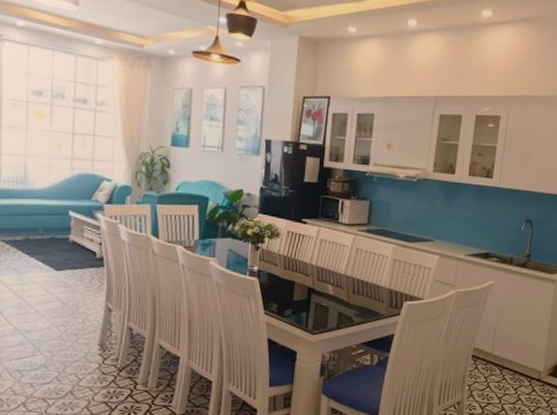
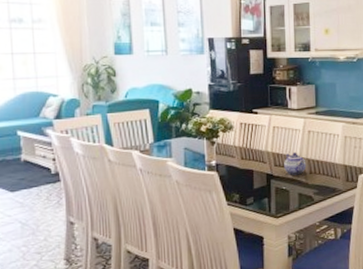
teapot: none [327,268,351,293] -> present [284,151,307,176]

